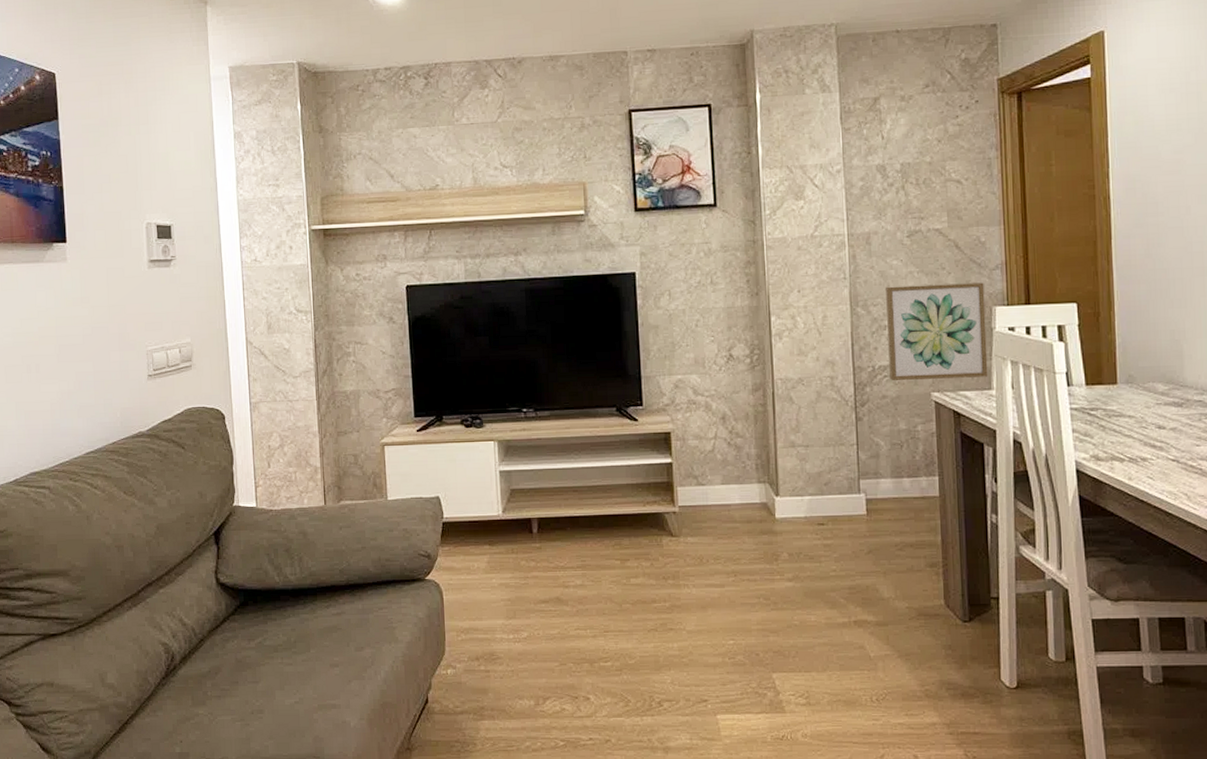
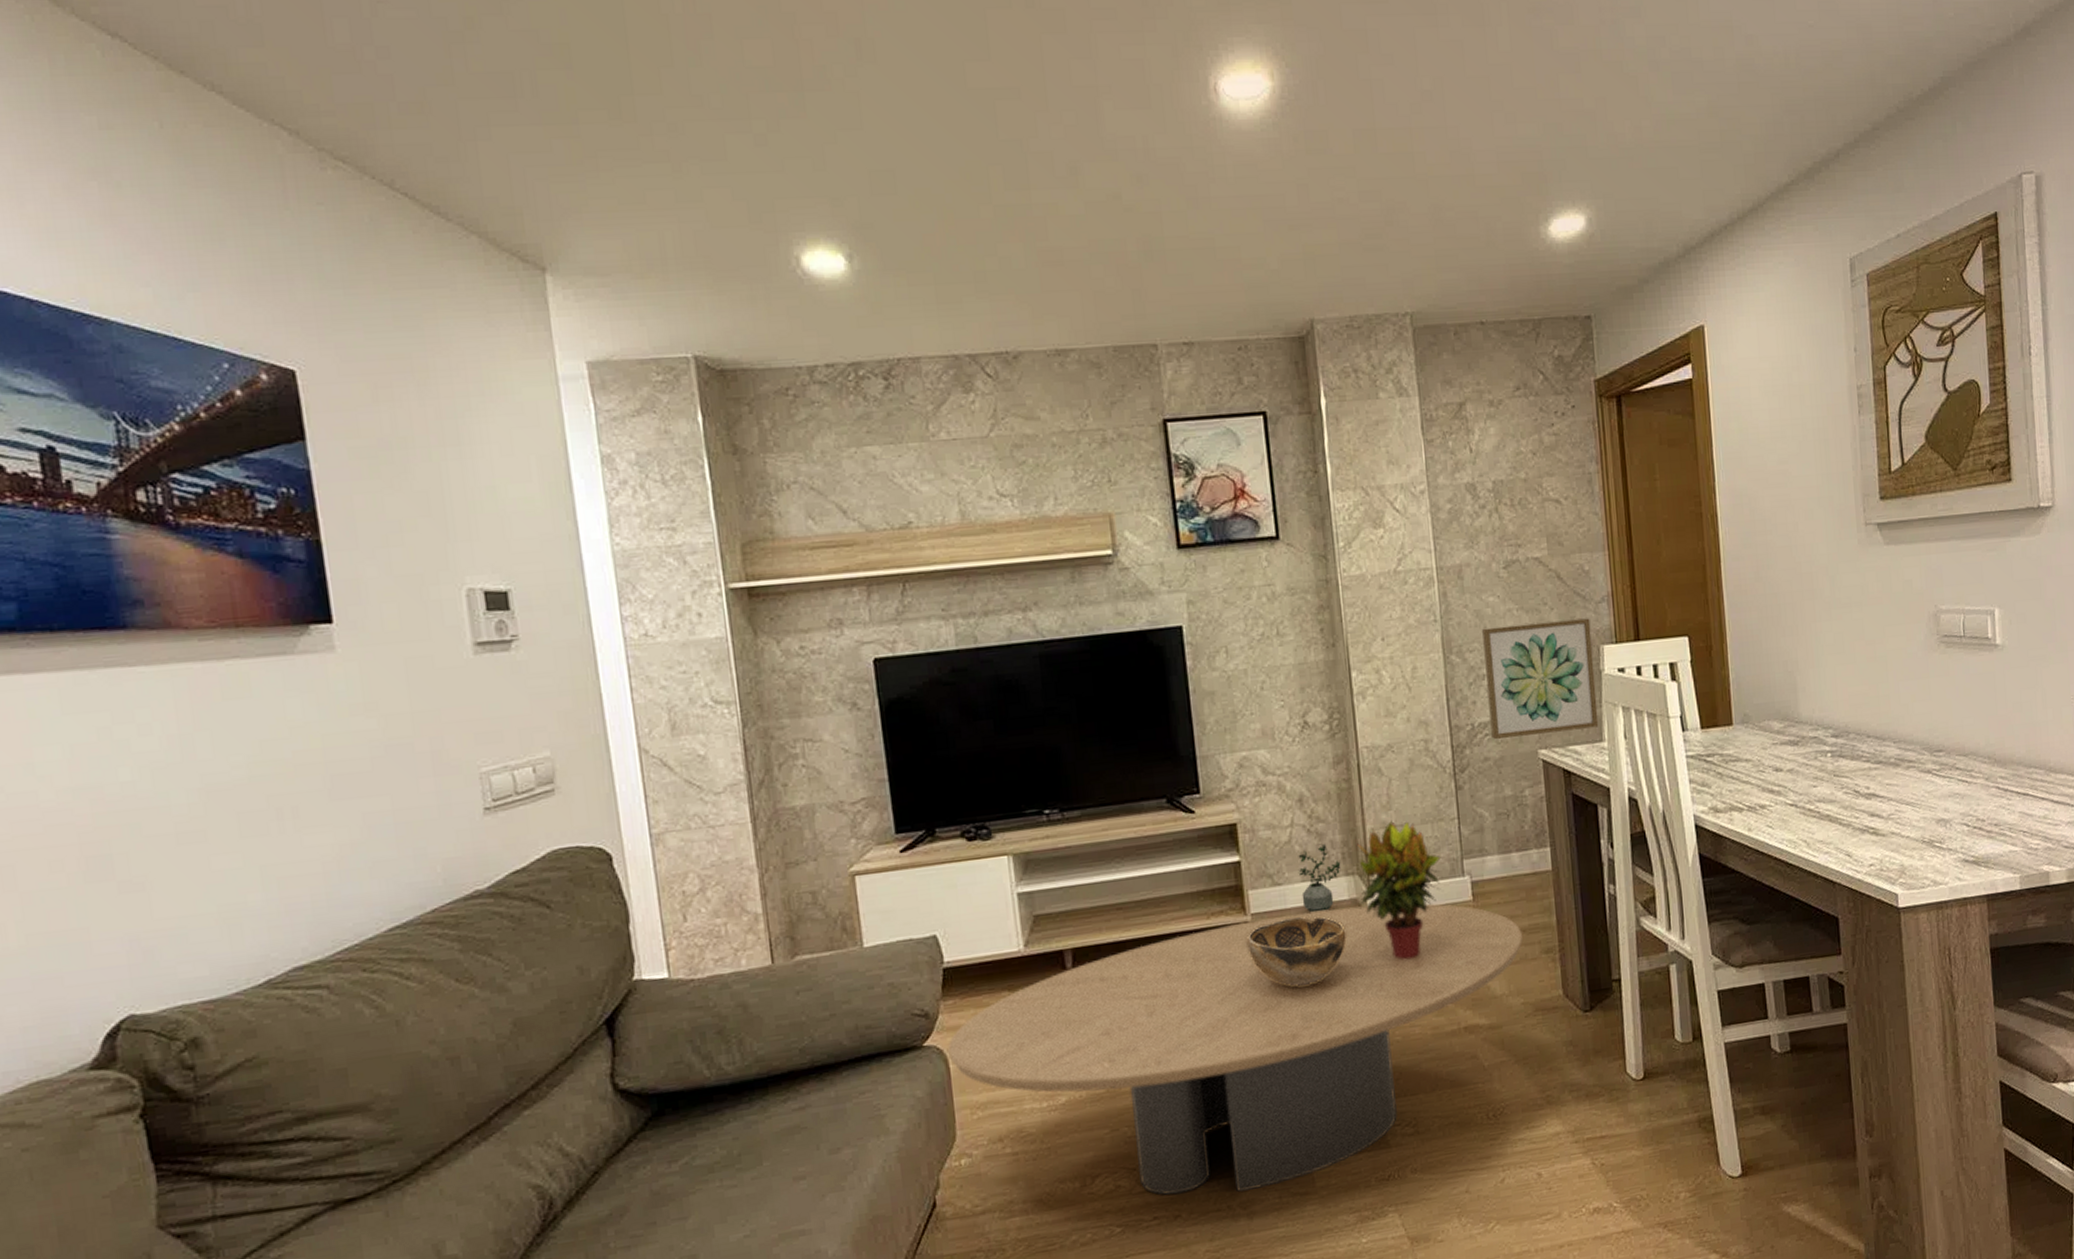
coffee table: none [443,509,909,730] -> present [948,903,1522,1195]
decorative bowl: none [674,512,756,569] -> present [1246,916,1347,986]
potted plant: none [719,455,755,511] -> present [1298,843,1341,913]
potted plant: none [768,441,839,558] -> present [1356,820,1441,960]

